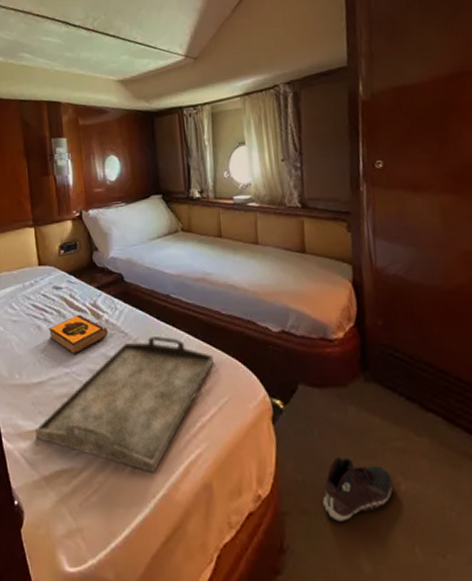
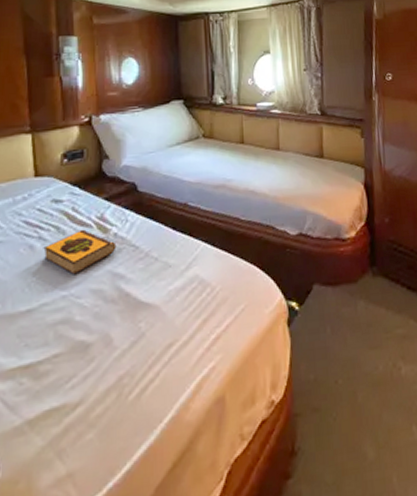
serving tray: present [36,336,214,473] -> none [20,247,231,396]
sneaker: present [323,456,394,523] -> none [333,350,395,415]

